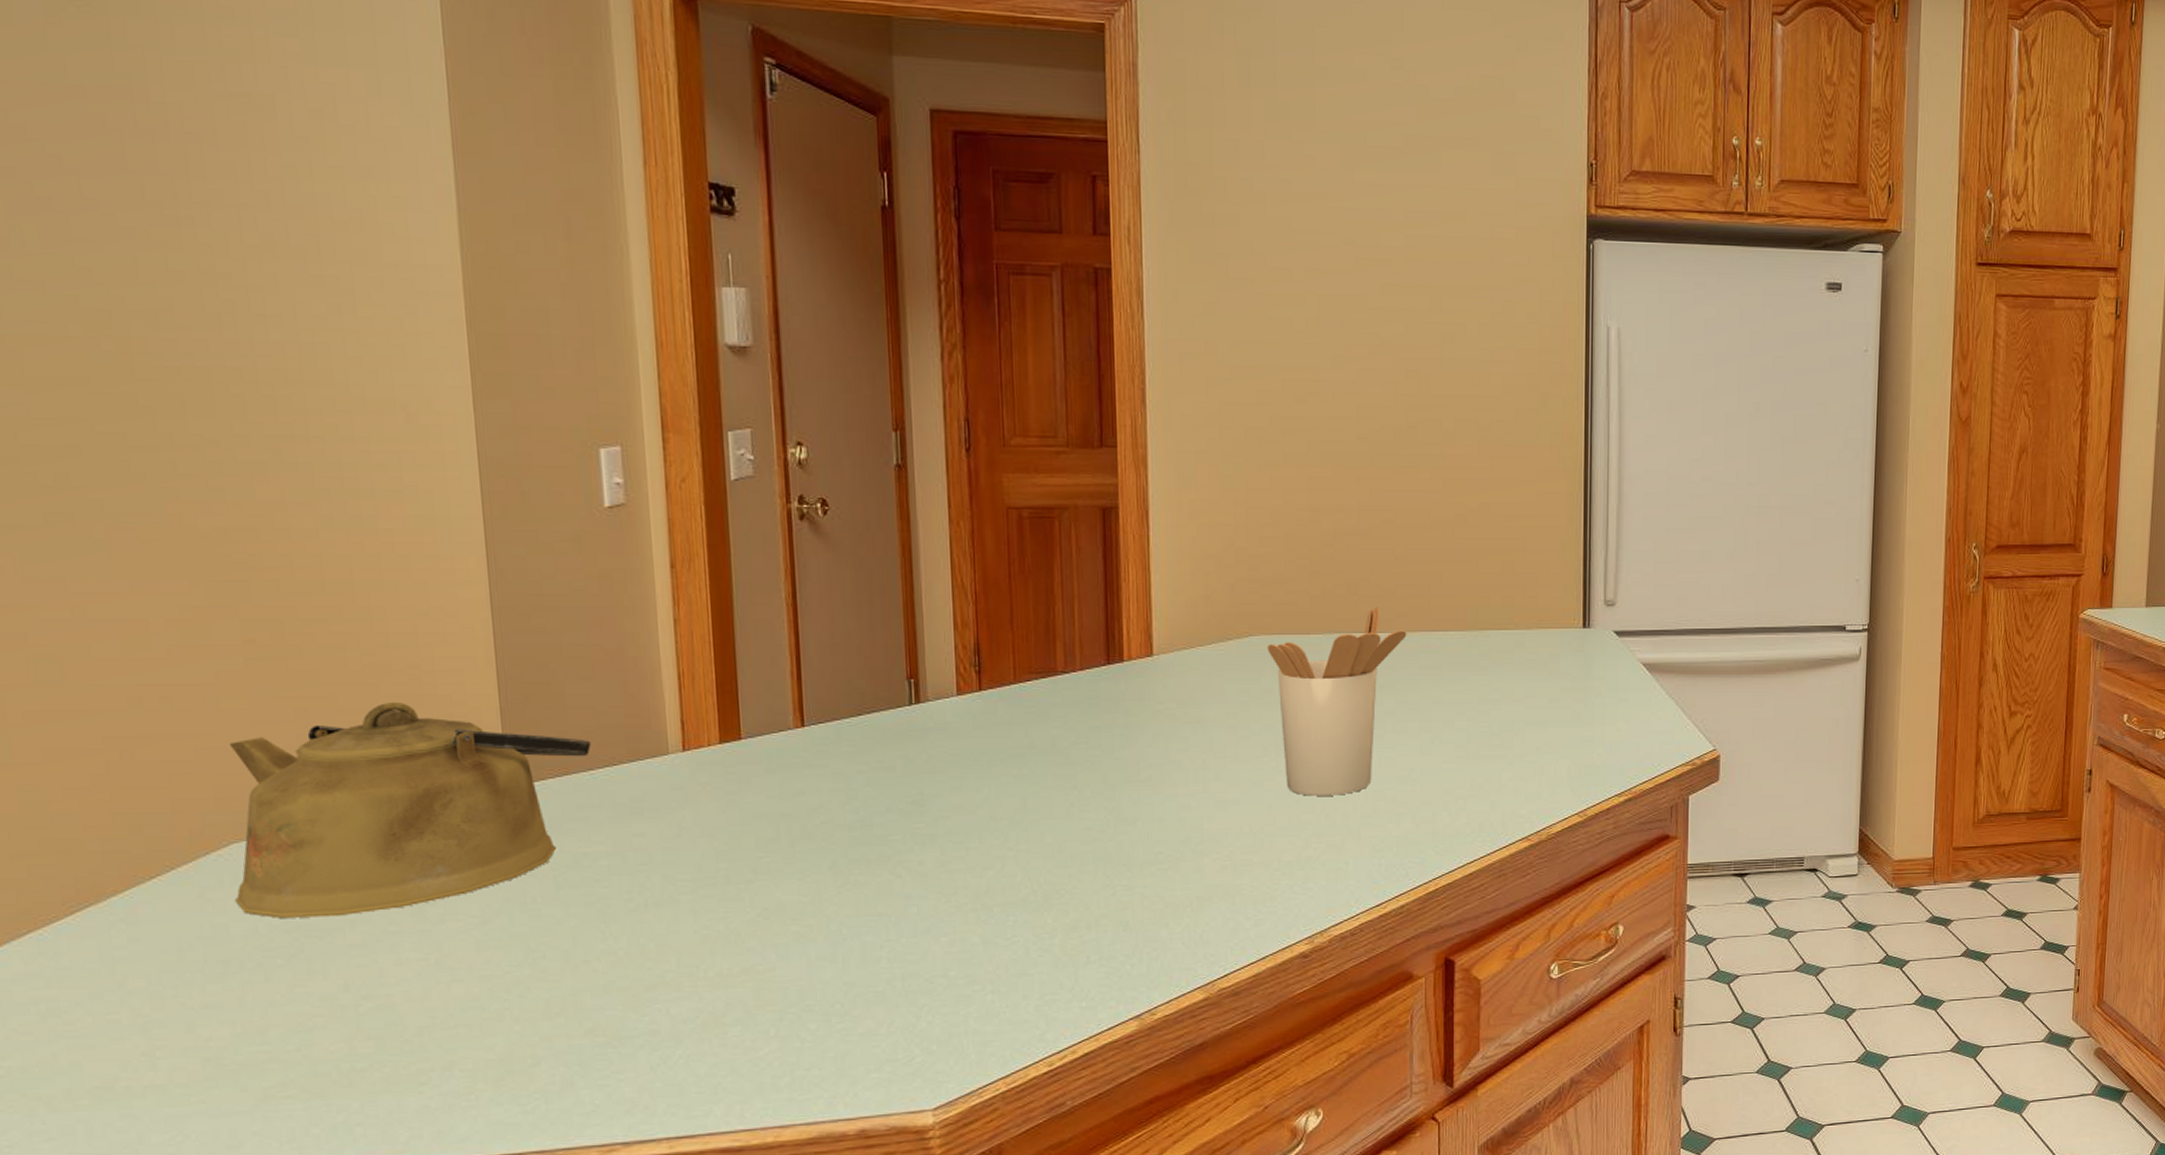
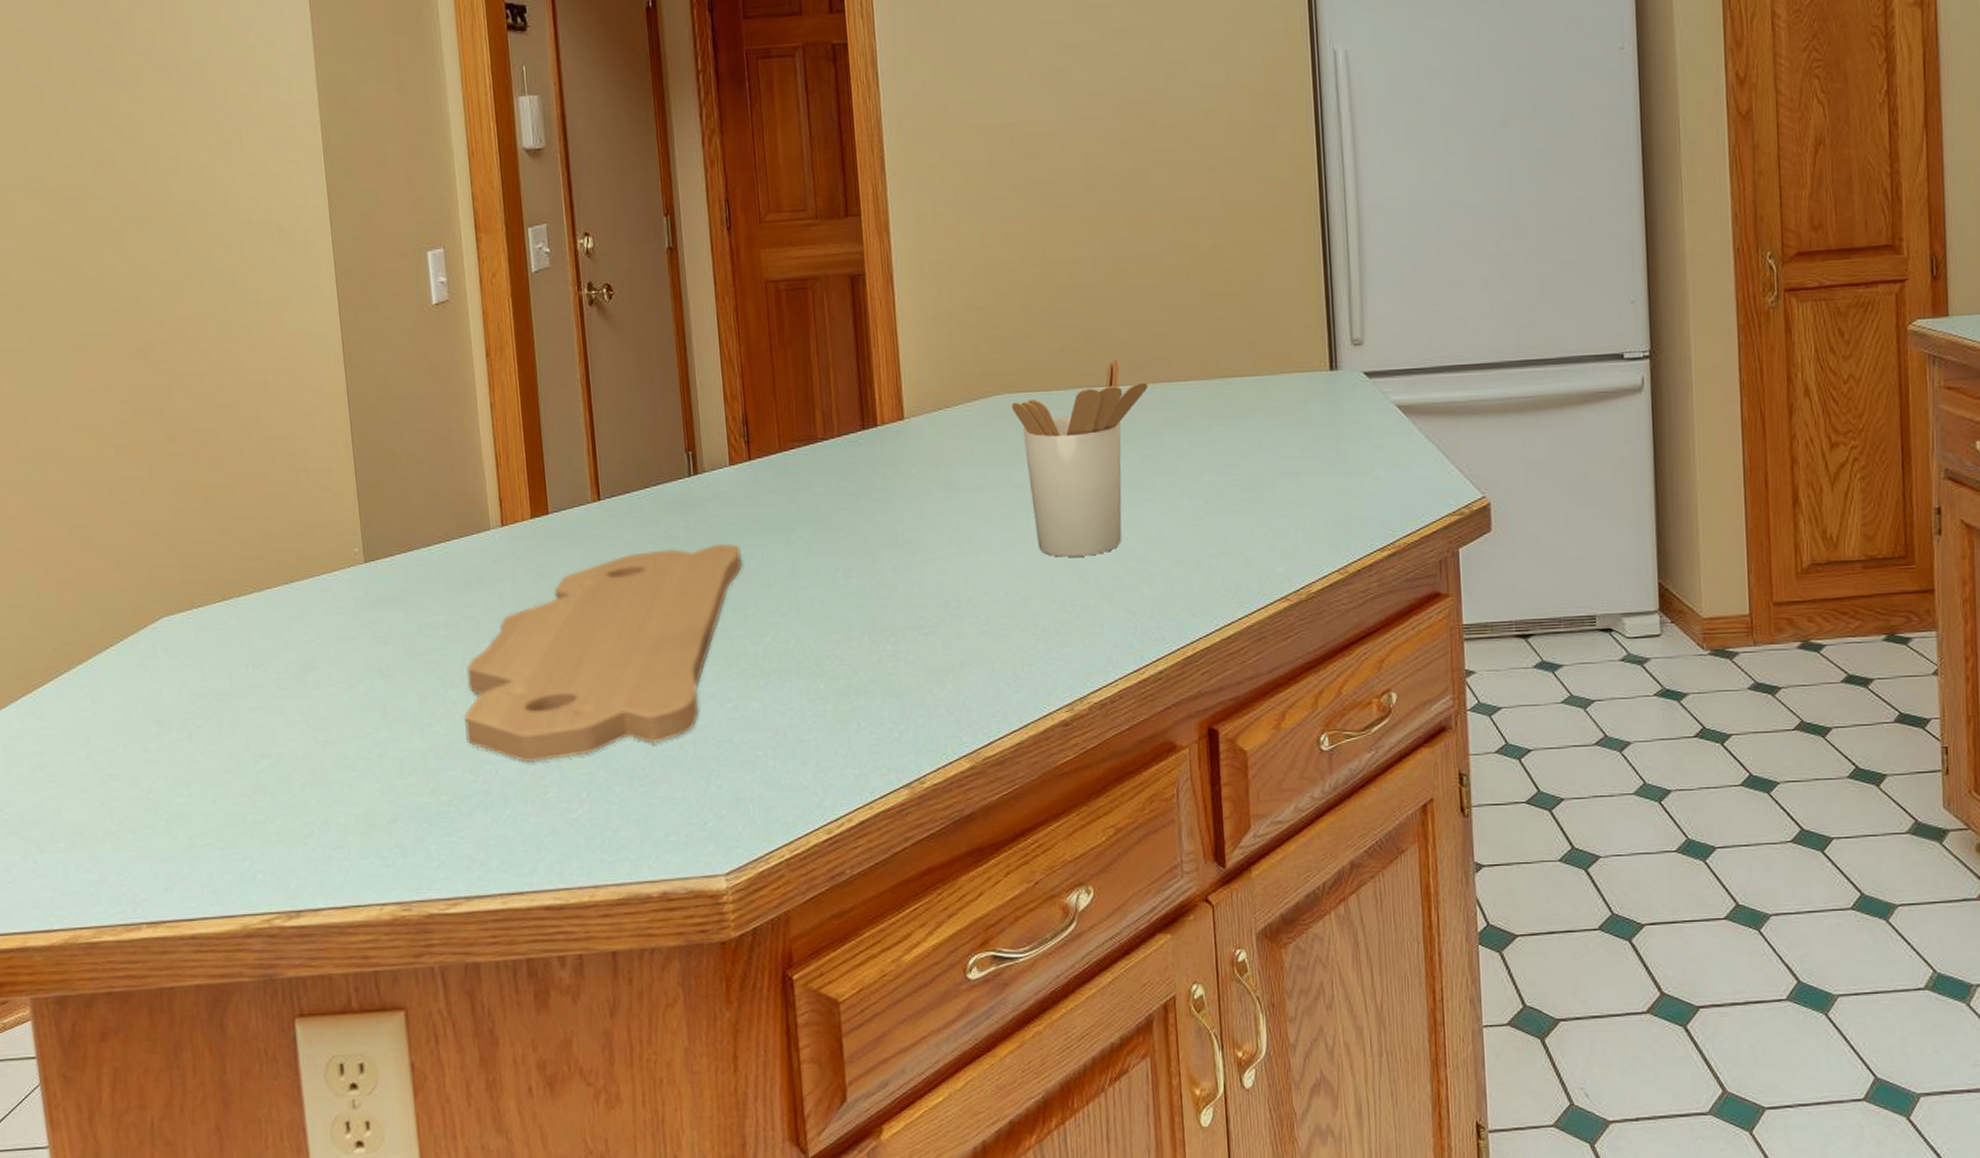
kettle: present [229,703,591,918] -> none [159,489,428,684]
cutting board: none [629,774,966,999] -> present [464,543,742,761]

